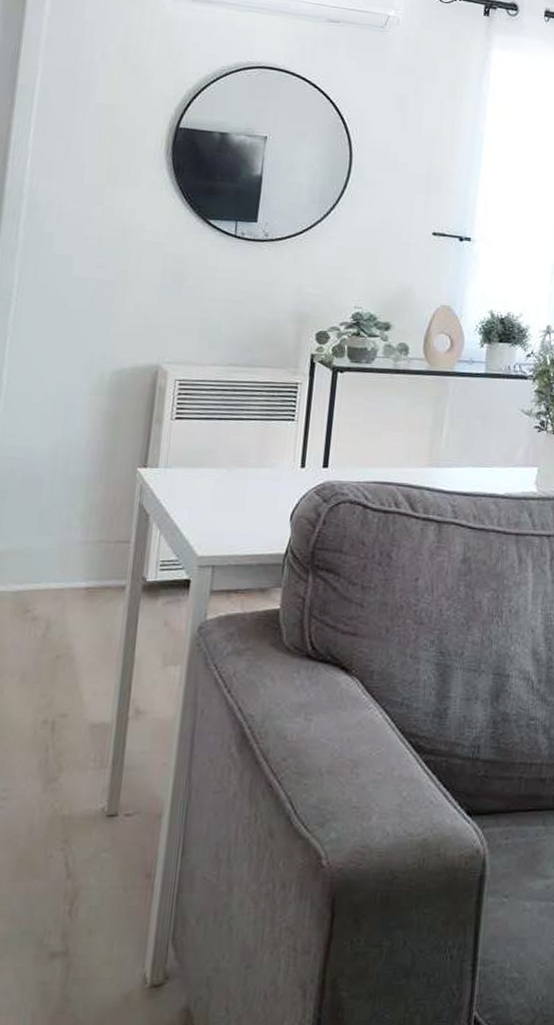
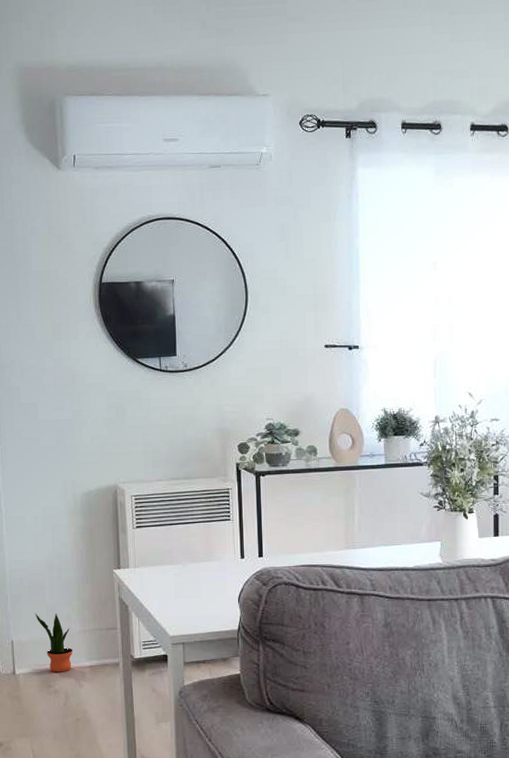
potted plant: none [23,514,67,594] -> present [35,613,73,673]

